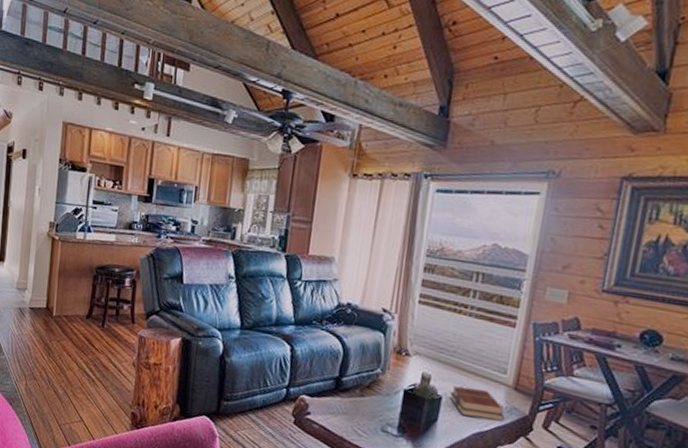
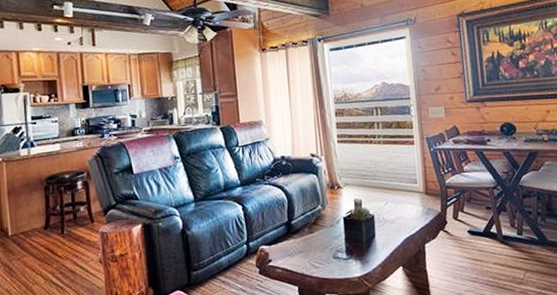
books: present [449,385,505,422] -> none [379,201,425,227]

